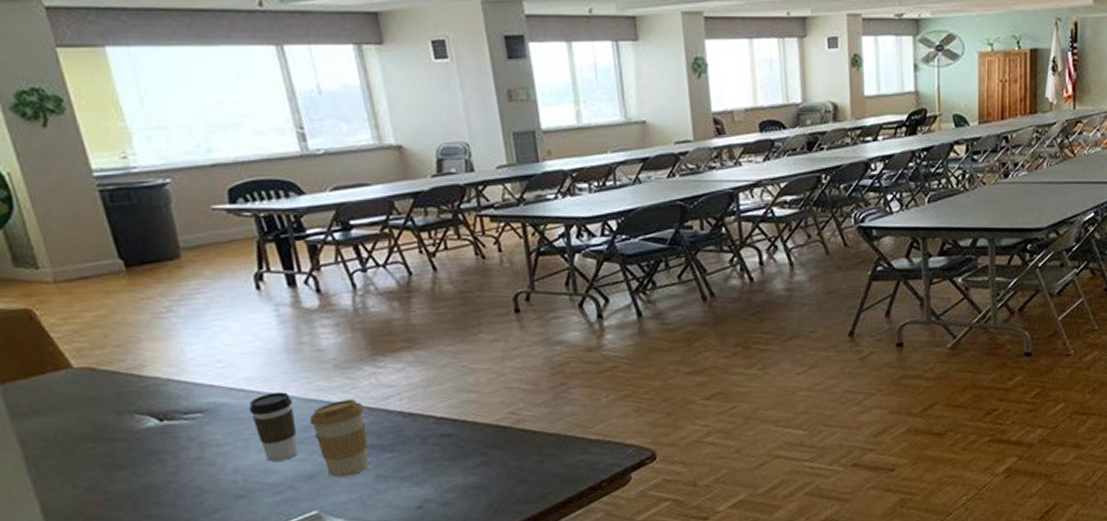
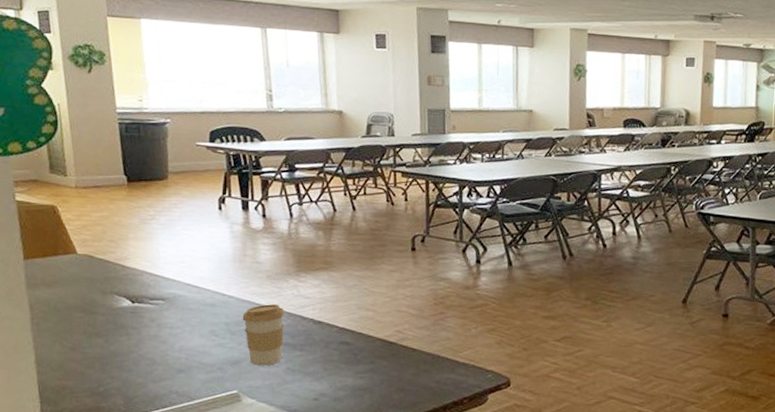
coffee cup: present [249,392,299,463] -> none [198,291,232,347]

